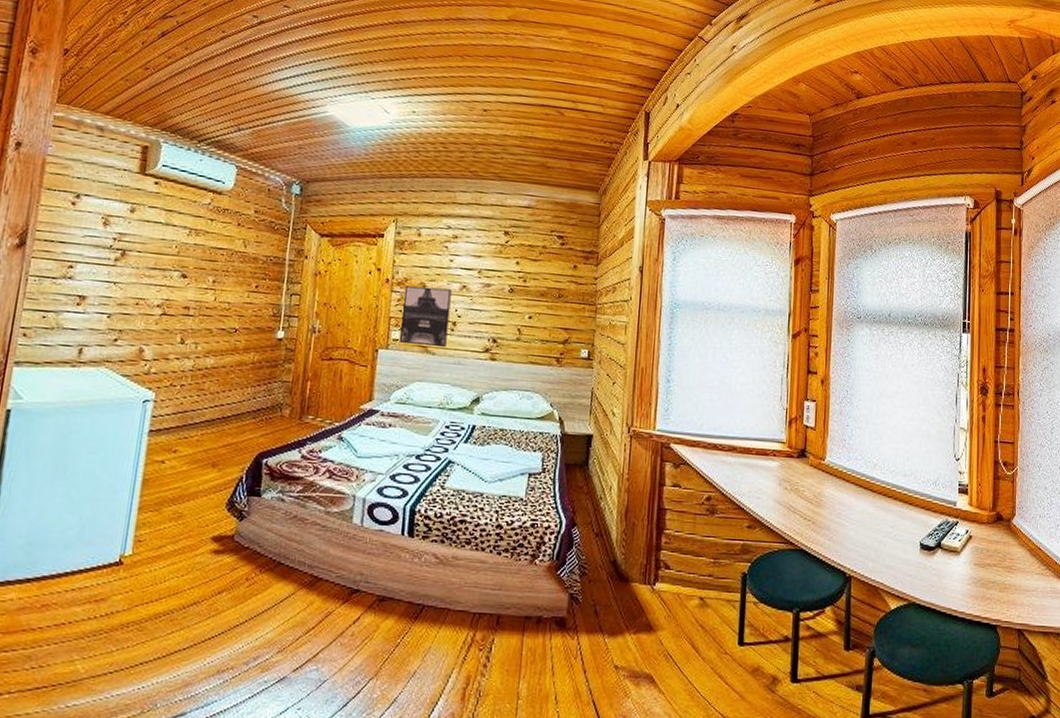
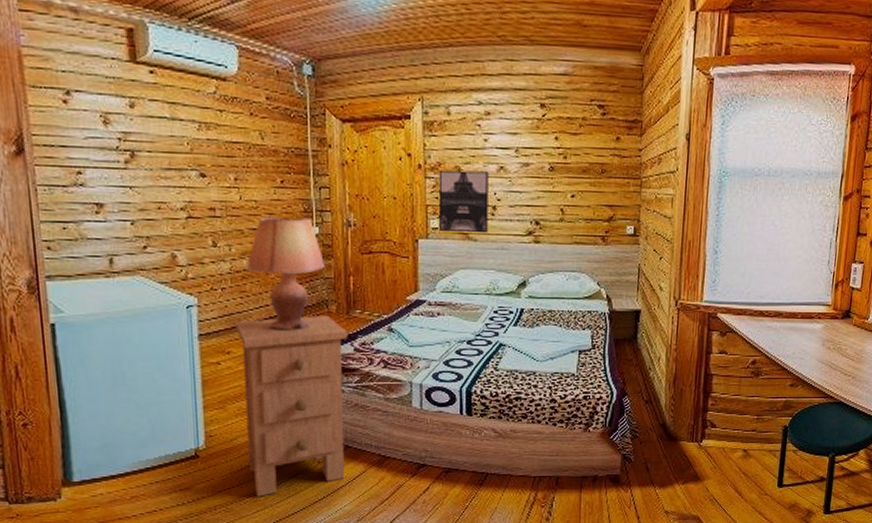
nightstand: none [172,418,297,615] -> present [236,314,347,497]
lamp: none [207,317,286,432] -> present [244,216,326,329]

